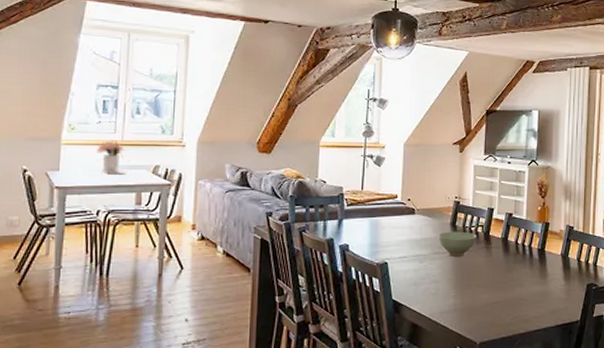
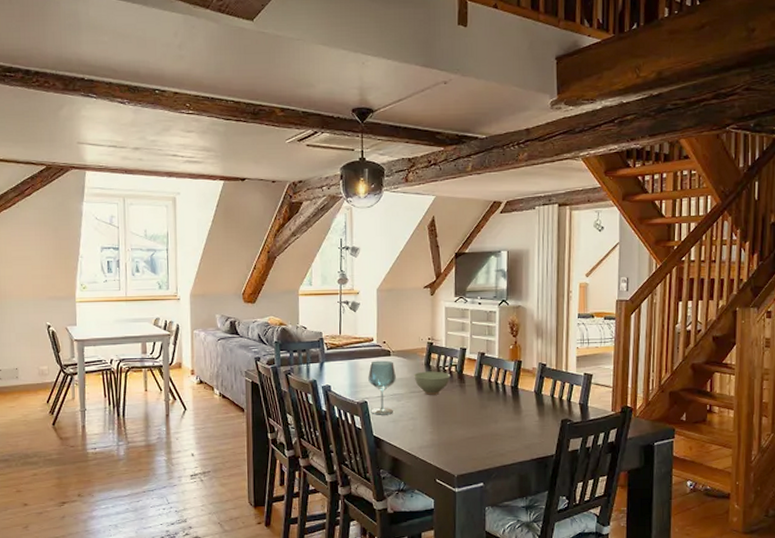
bouquet: present [97,140,129,175] -> none [106,296,133,328]
wine glass: none [389,219,421,278] -> present [367,360,397,415]

